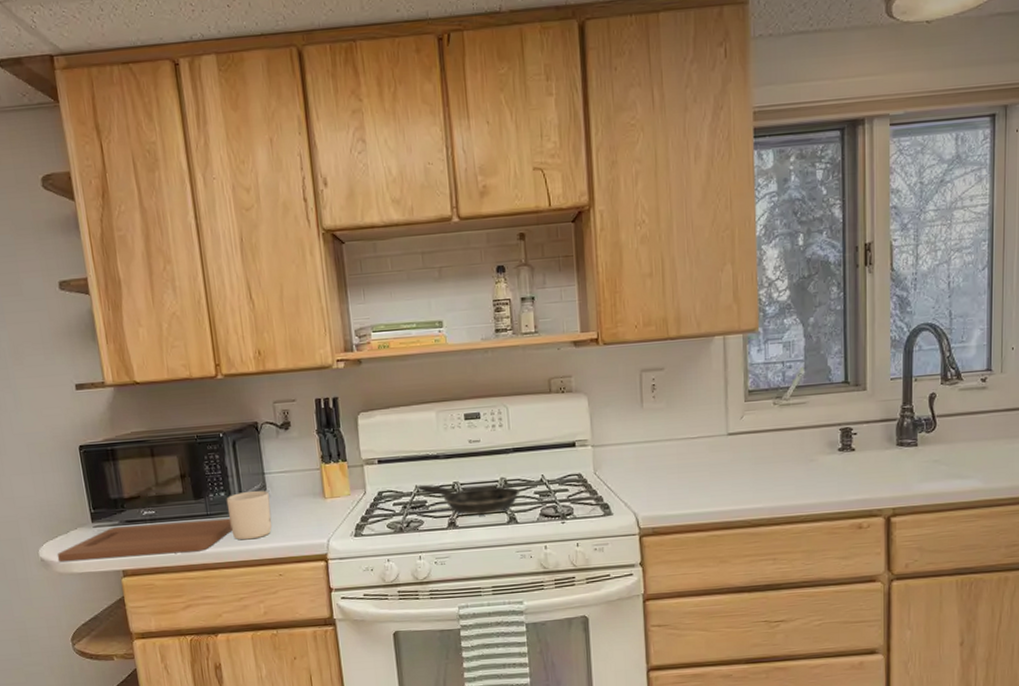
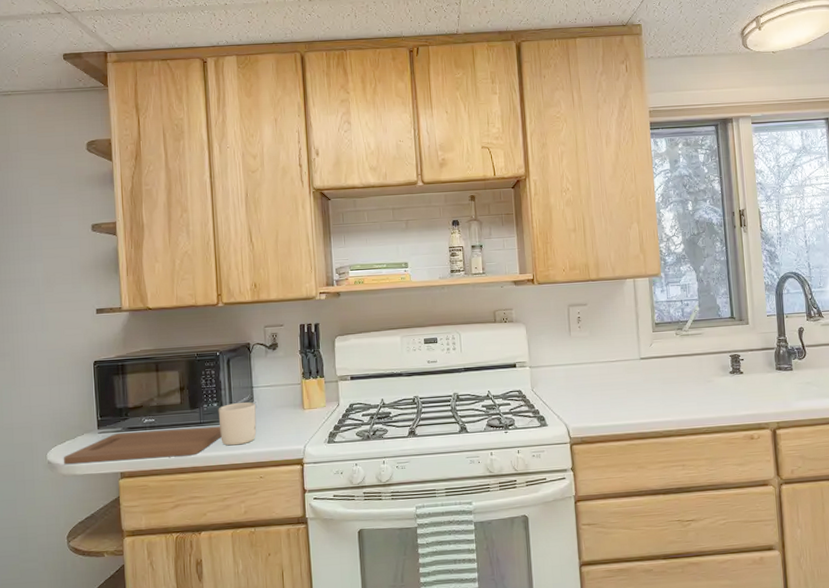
frying pan: present [417,484,519,516] -> none [383,398,469,426]

